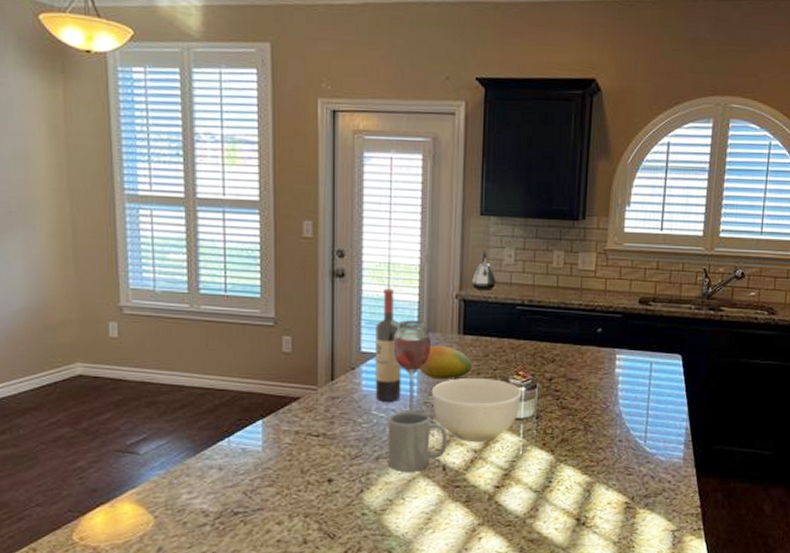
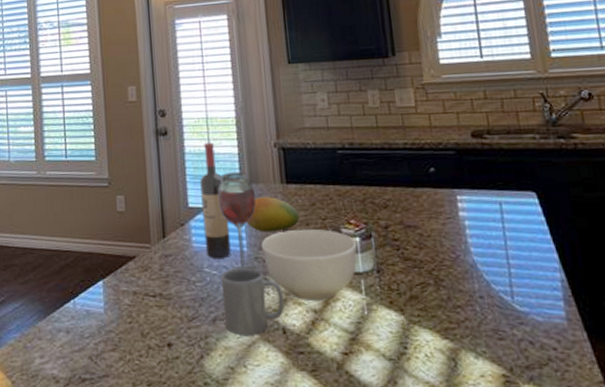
kettle: present [472,250,496,291] -> none [288,97,313,137]

